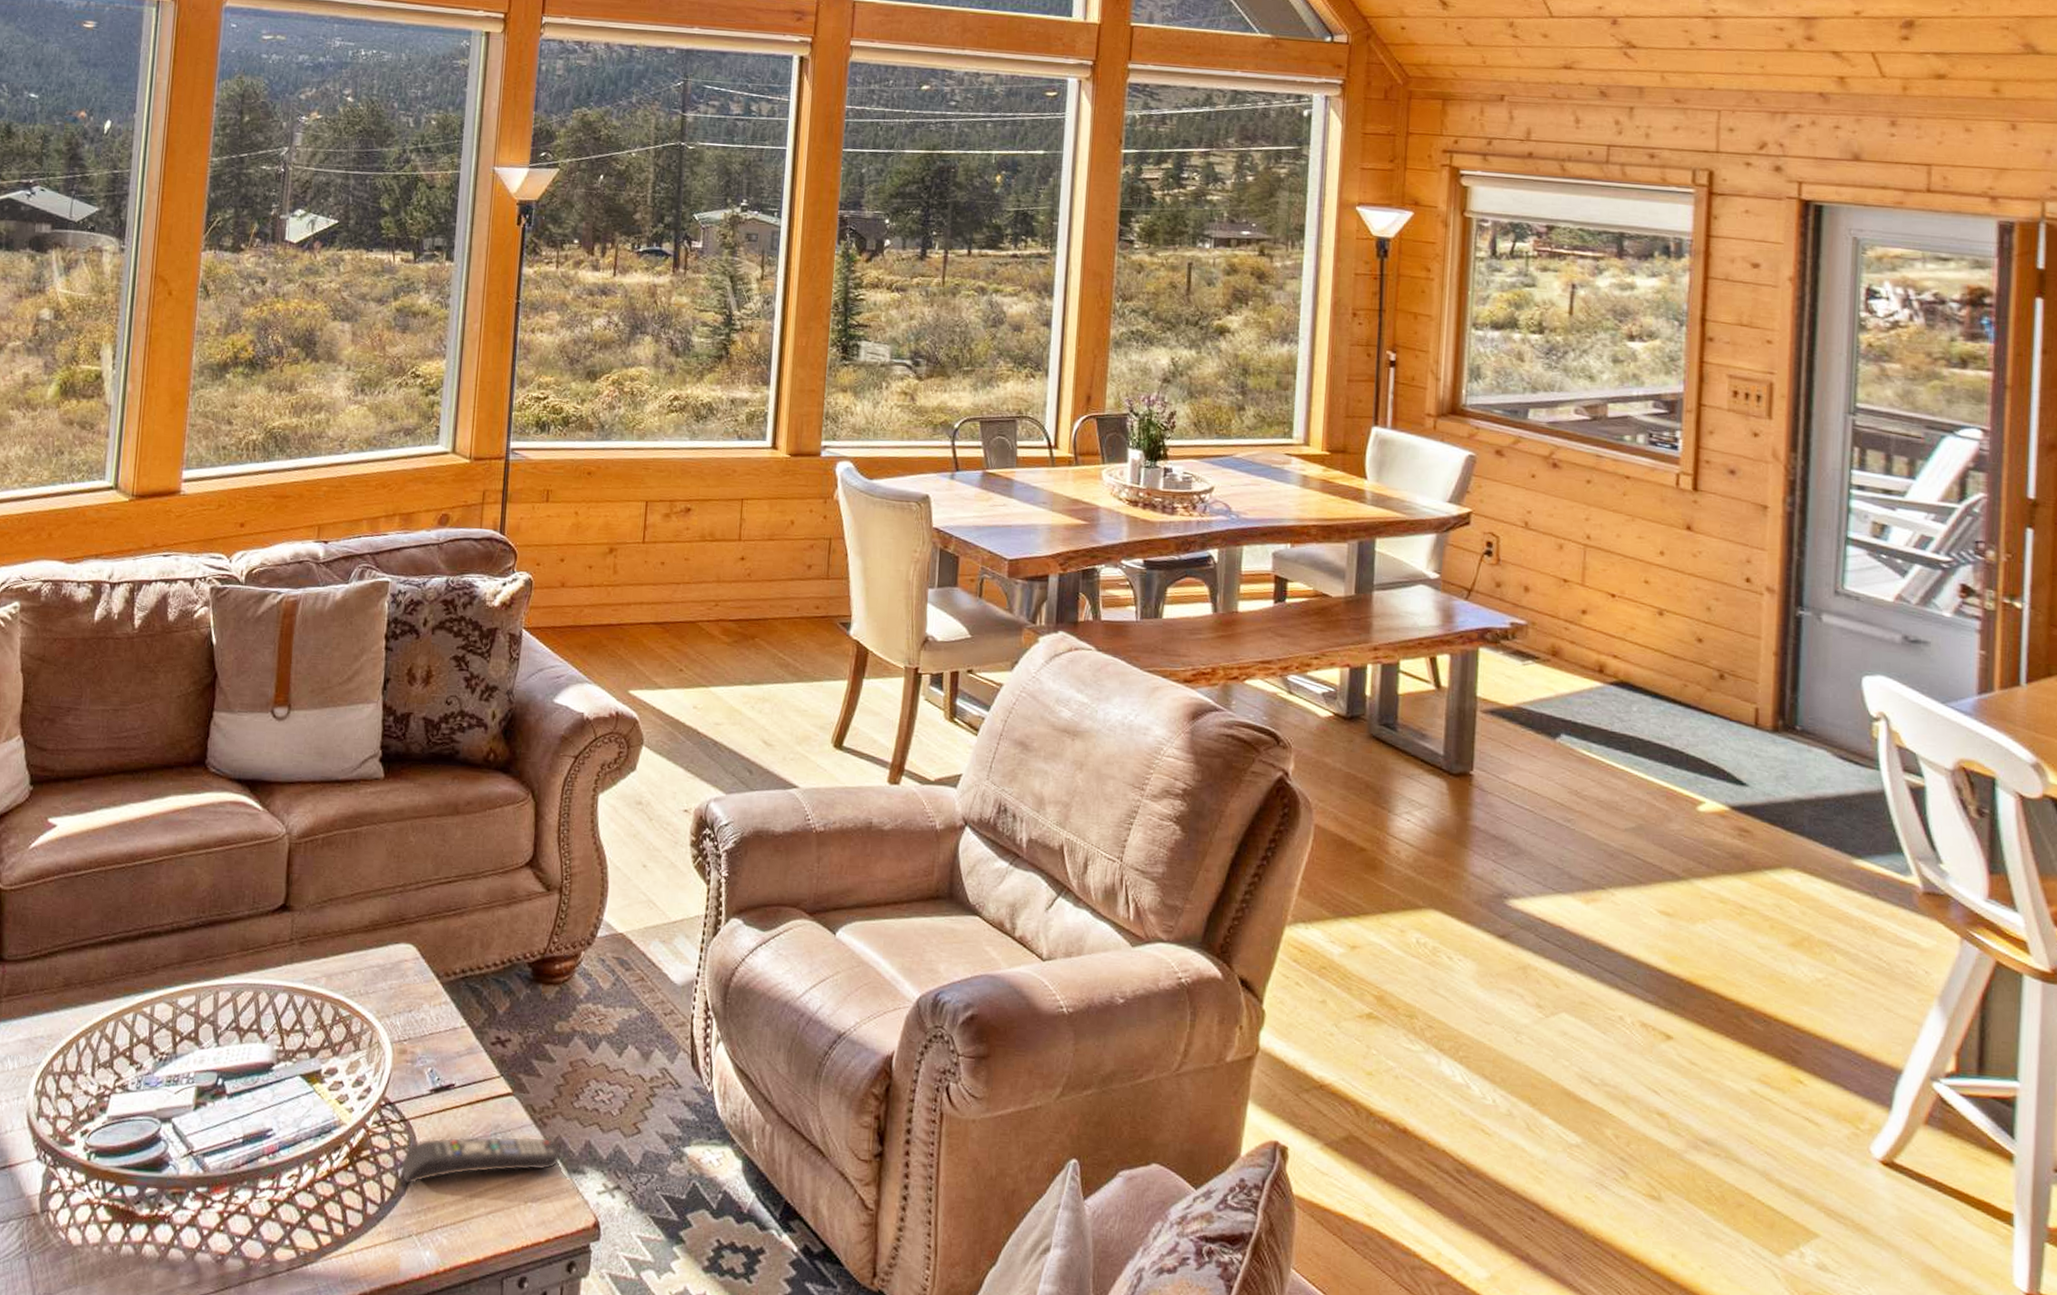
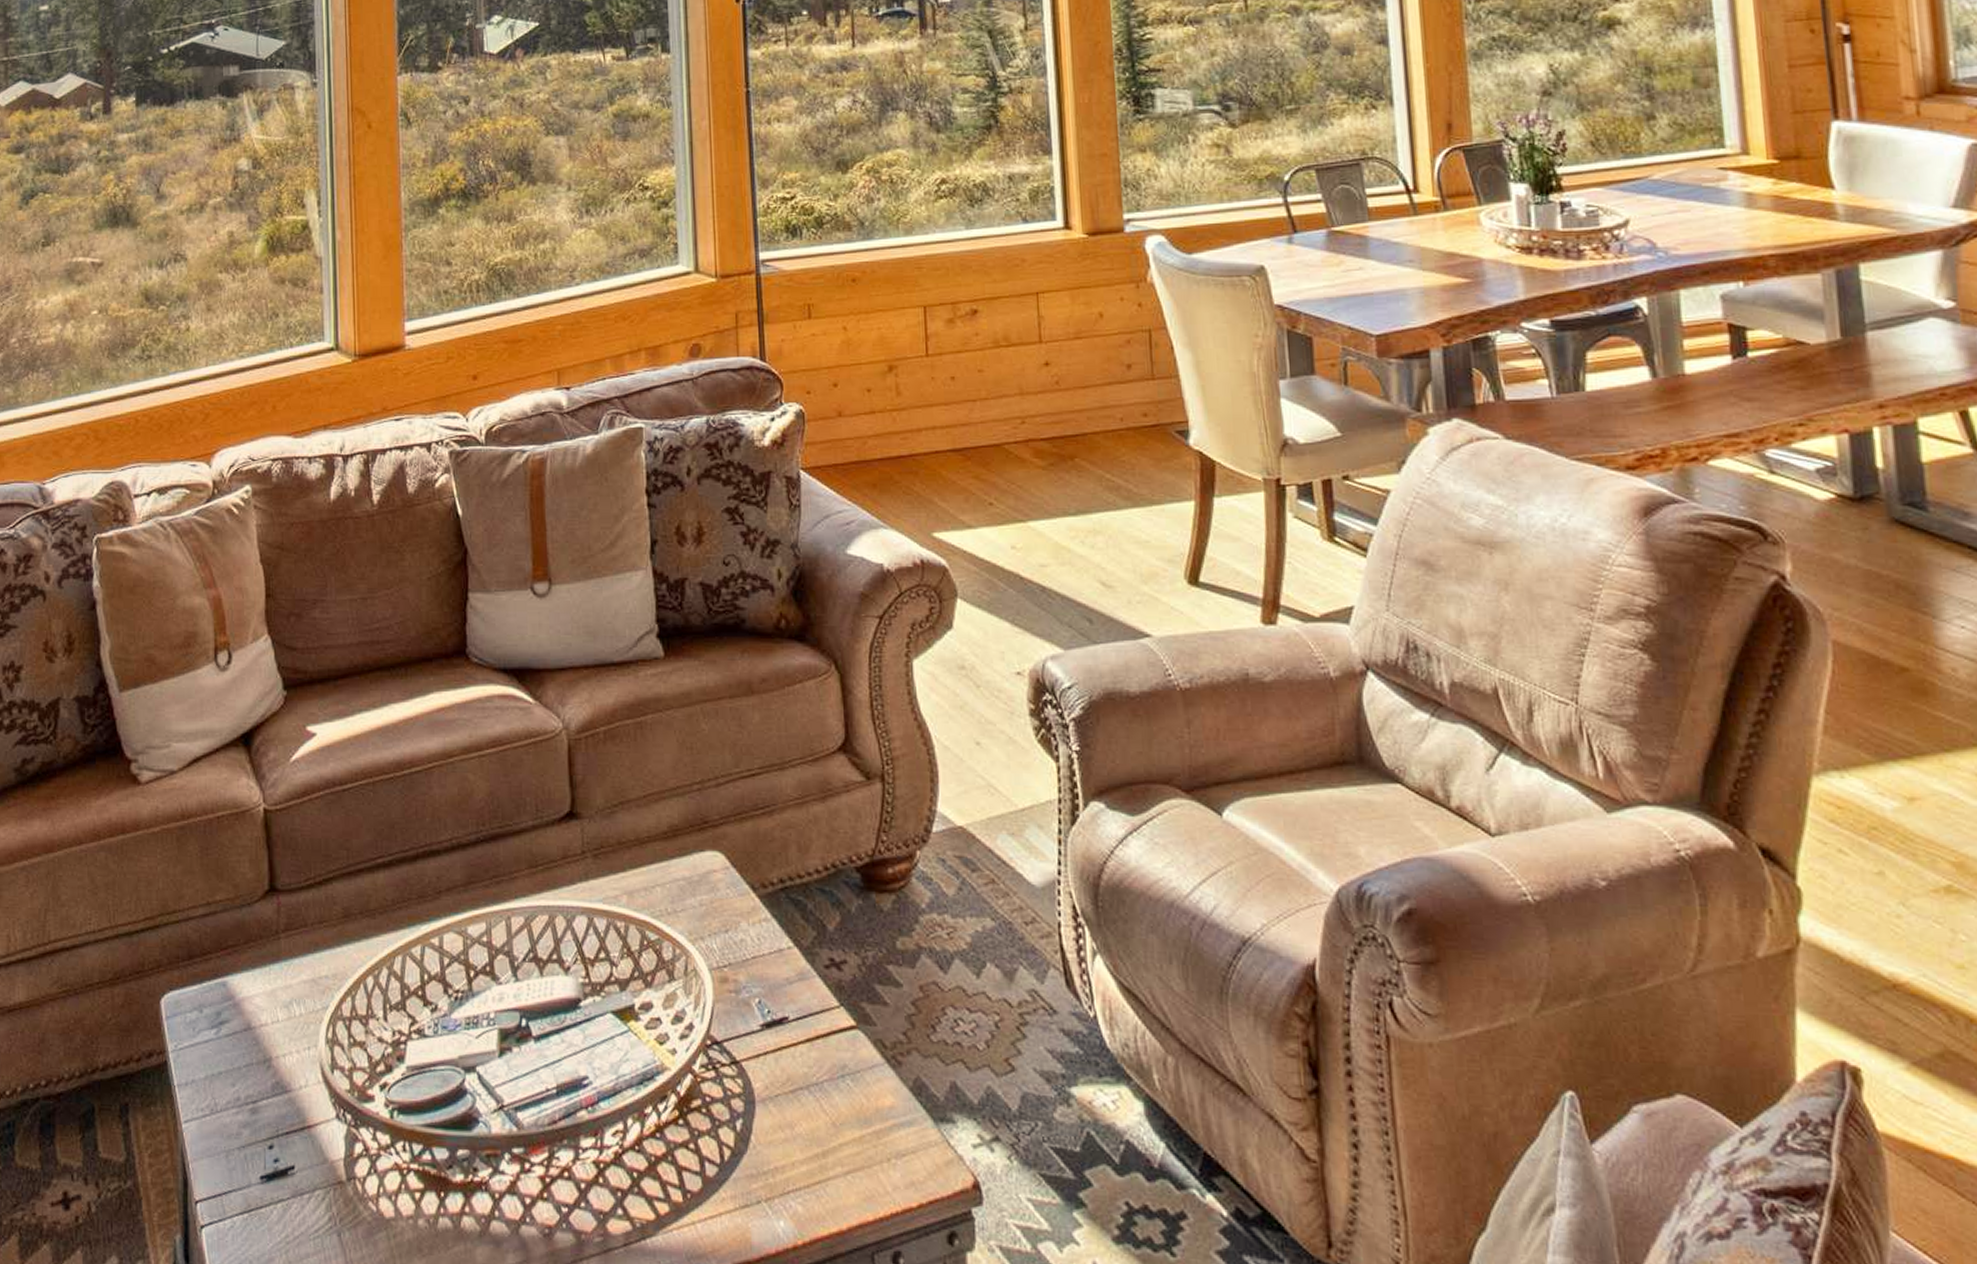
remote control: present [400,1137,561,1184] -> none [737,1079,924,1140]

